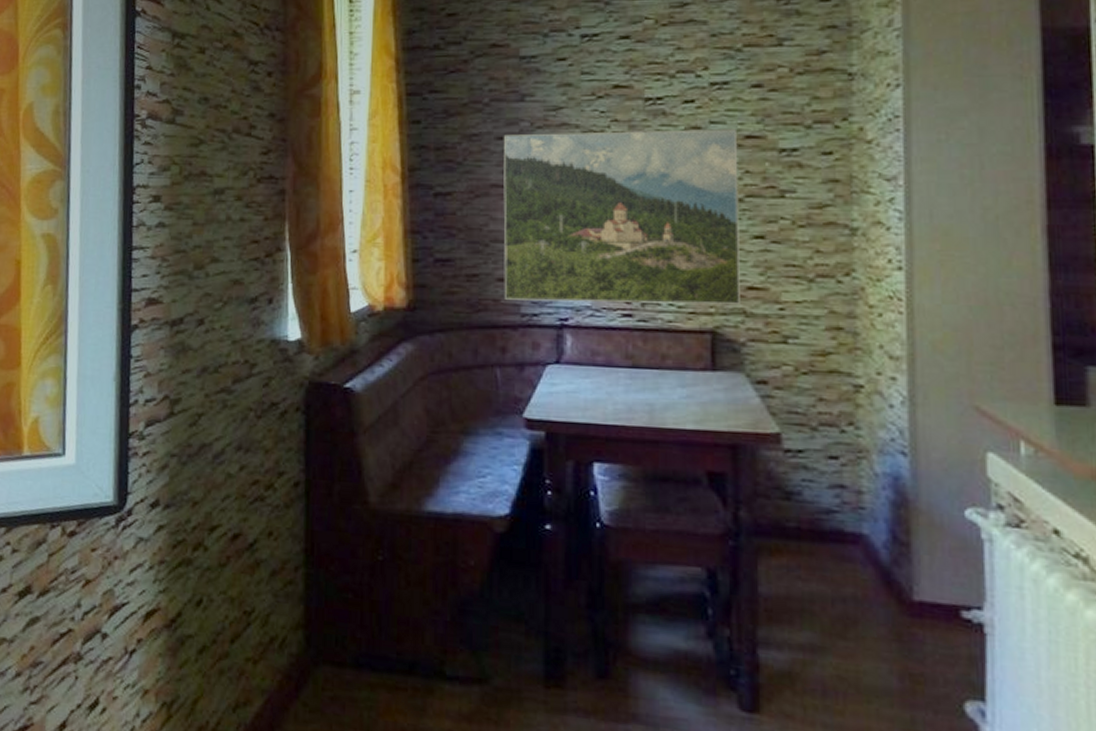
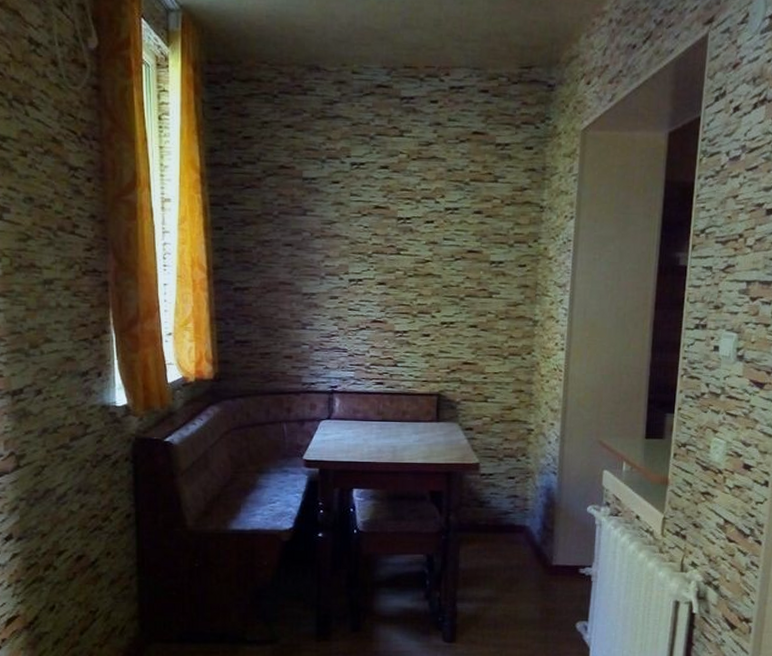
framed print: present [503,129,740,305] -> none [289,242,462,375]

